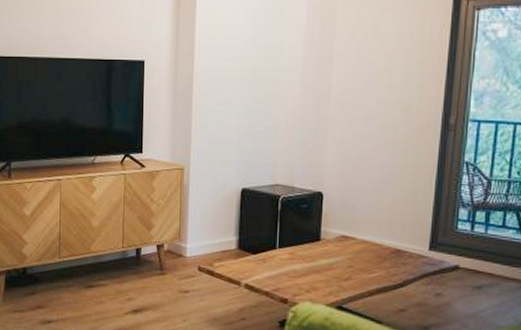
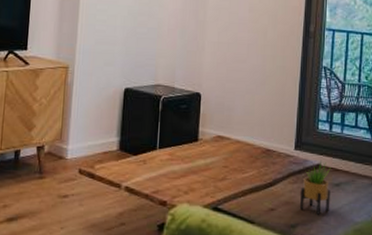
potted plant: none [433,262,472,317] -> present [299,161,331,215]

